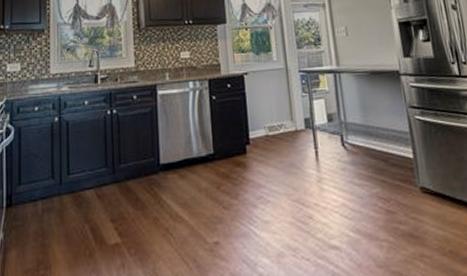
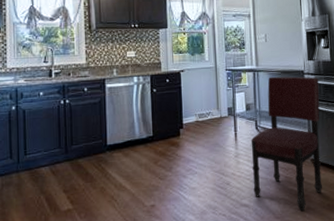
dining chair: none [336,78,440,258] -> present [251,76,323,211]

